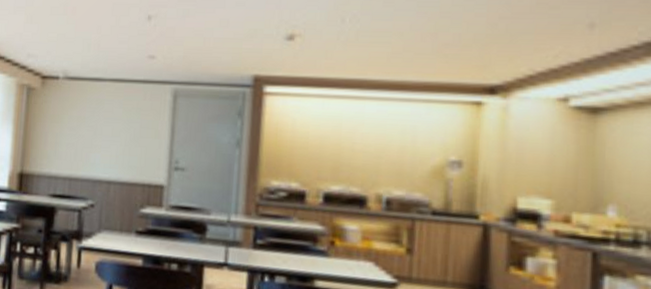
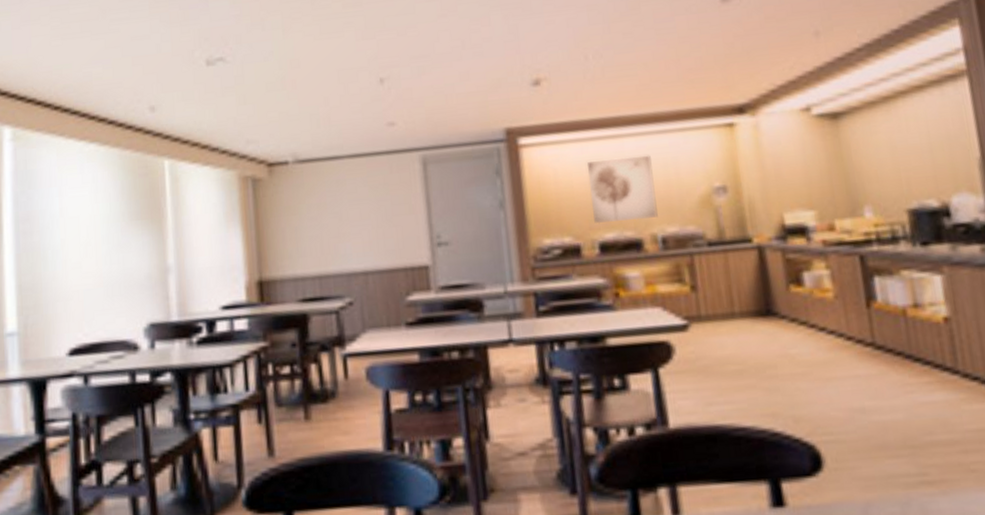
wall art: none [323,118,390,179] -> present [588,155,658,224]

